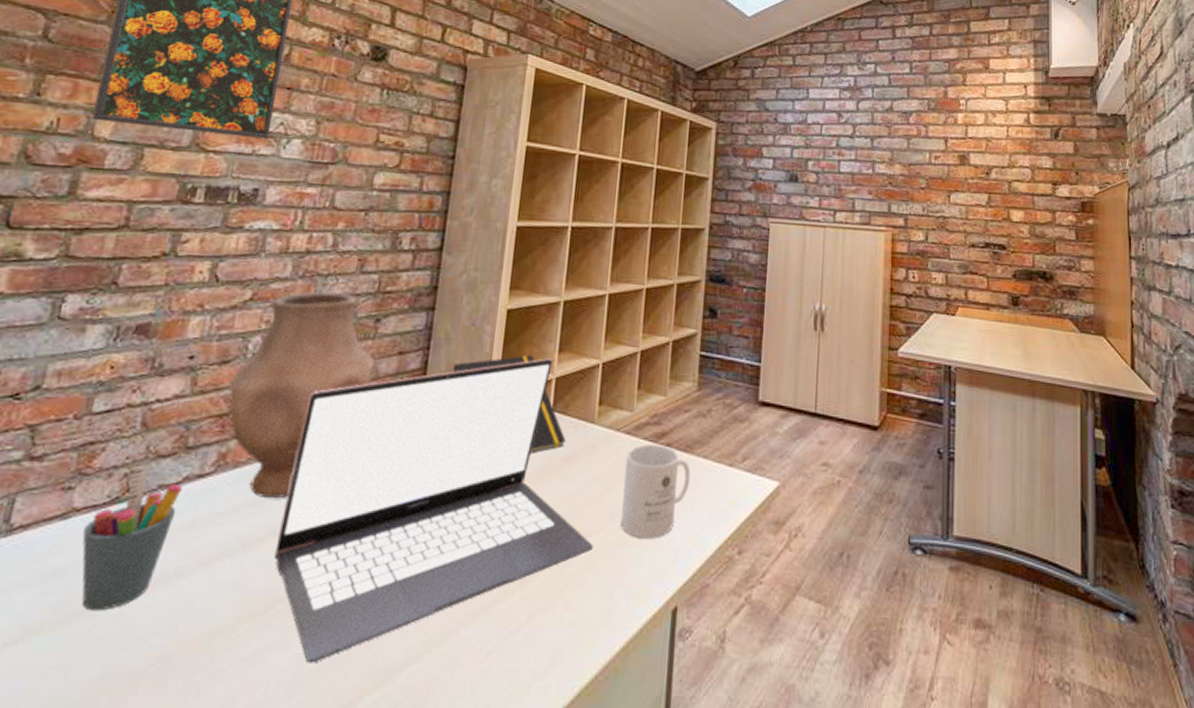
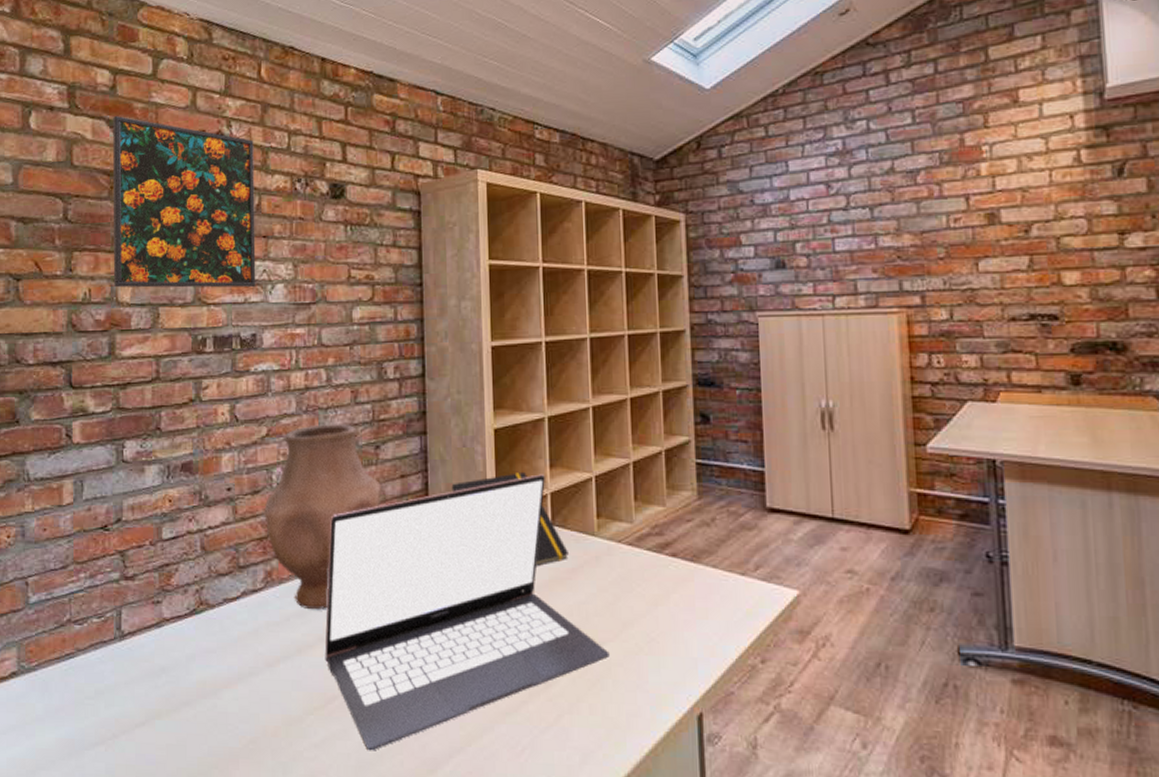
pen holder: present [82,466,183,611] -> none [175,583,242,702]
mug: present [621,444,691,539] -> none [632,555,701,647]

